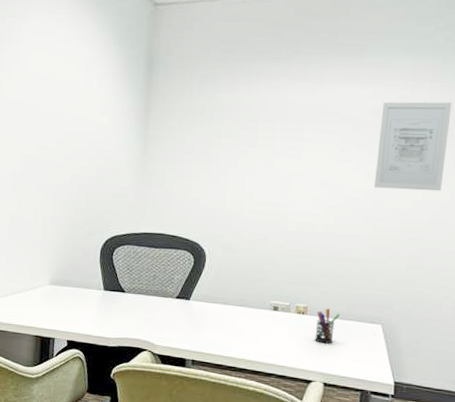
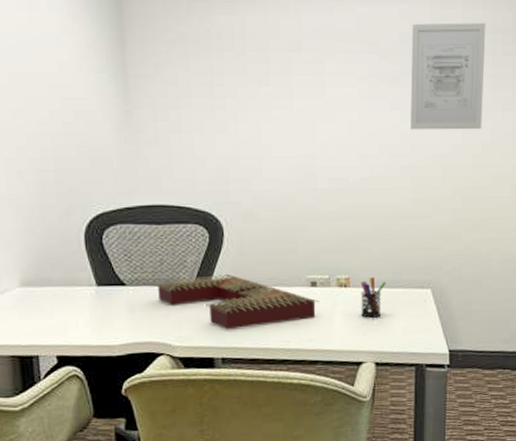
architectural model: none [146,291,279,338] -> present [154,273,319,330]

